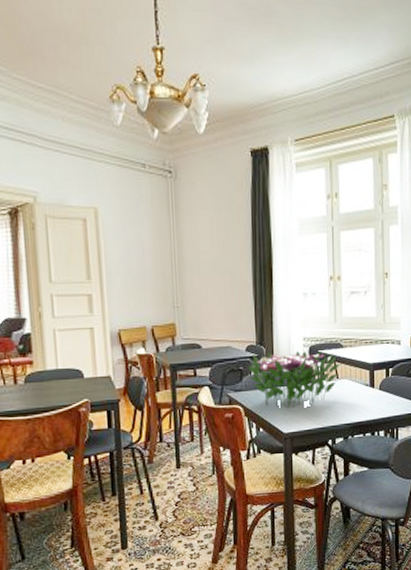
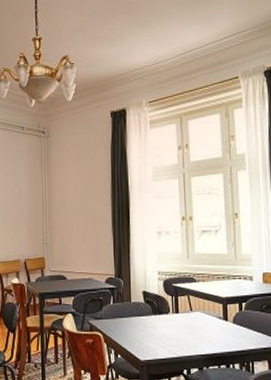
flower arrangement: present [247,351,341,408] -> none [106,284,194,336]

